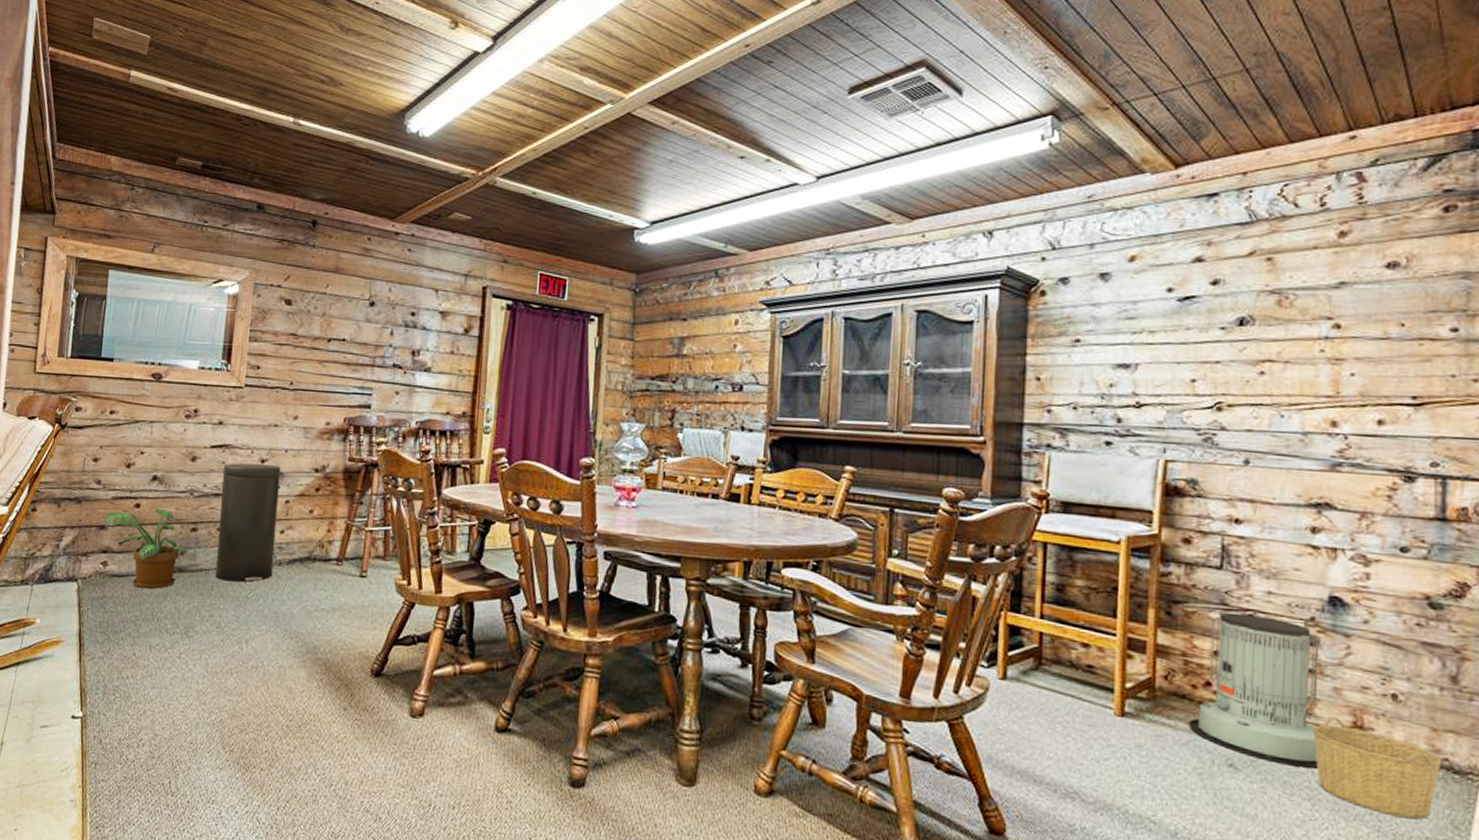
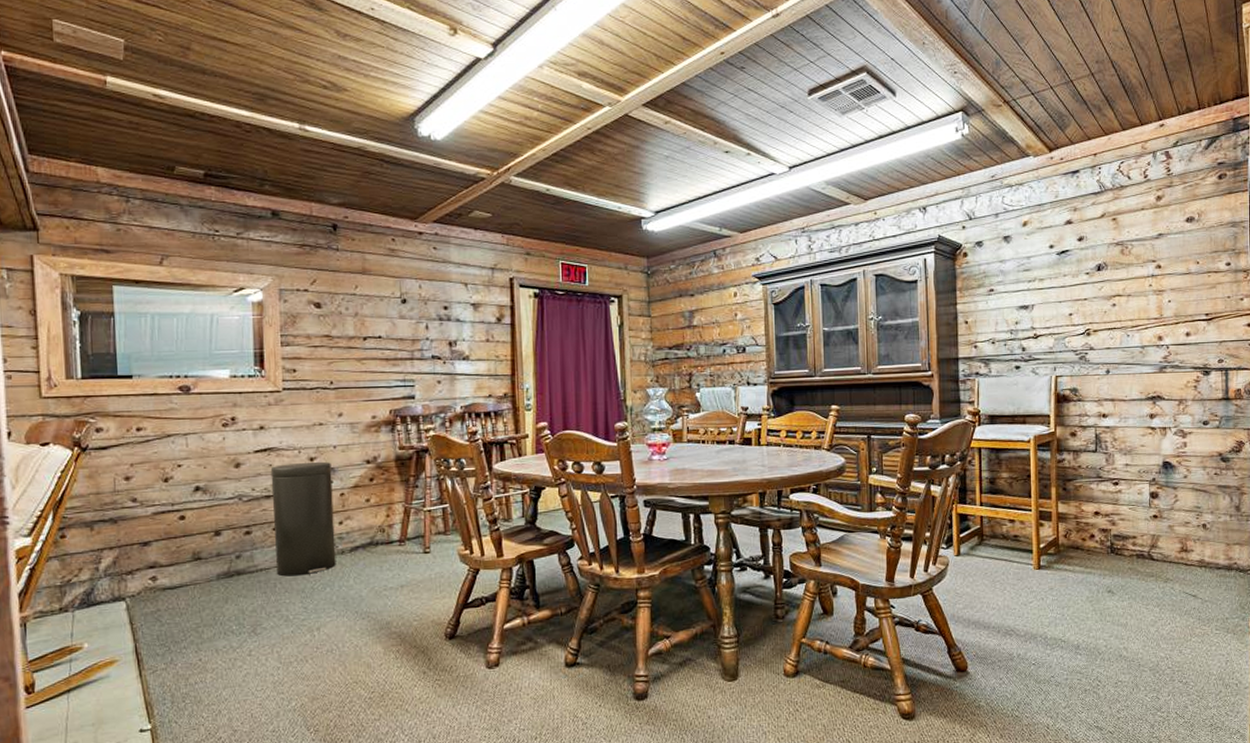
potted plant: present [103,509,188,589] -> none [144,518,244,596]
space heater: present [1189,612,1324,769] -> none [1082,482,1164,585]
basket: present [1312,716,1442,820] -> none [1158,545,1233,608]

